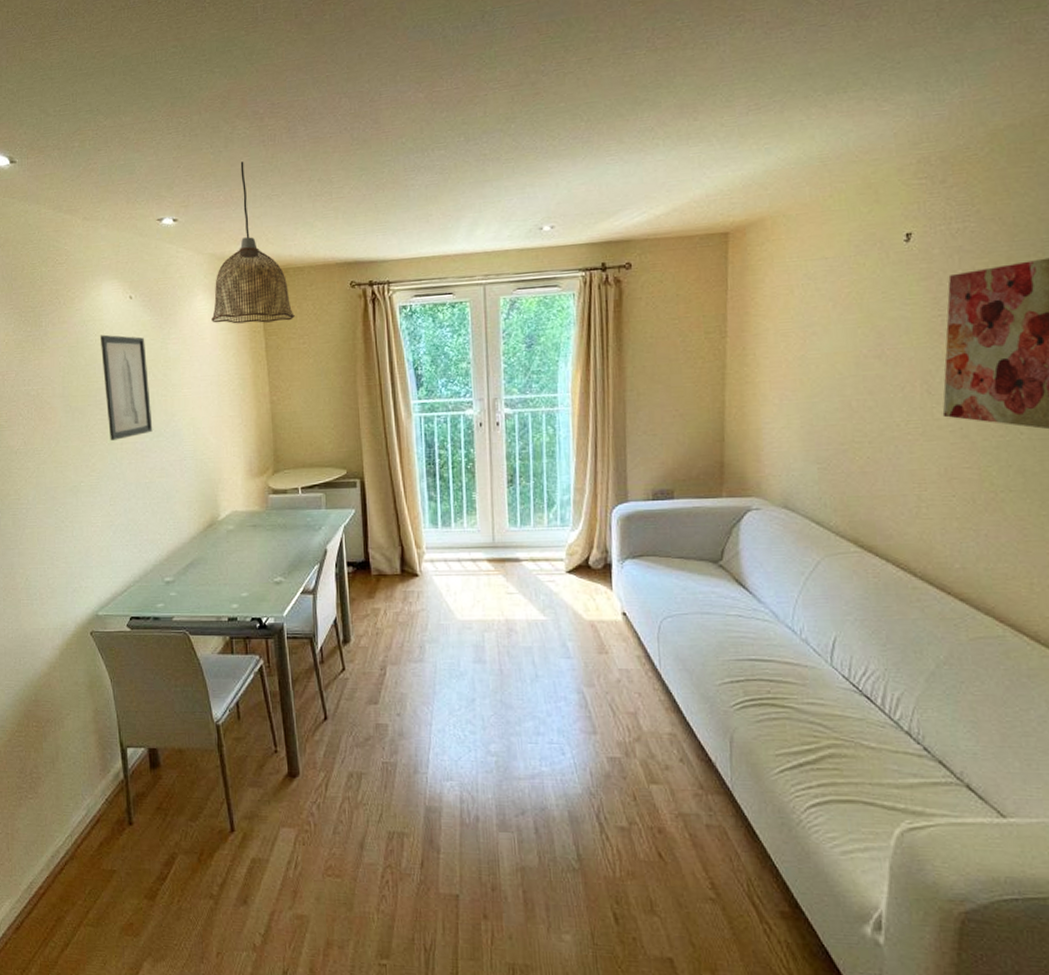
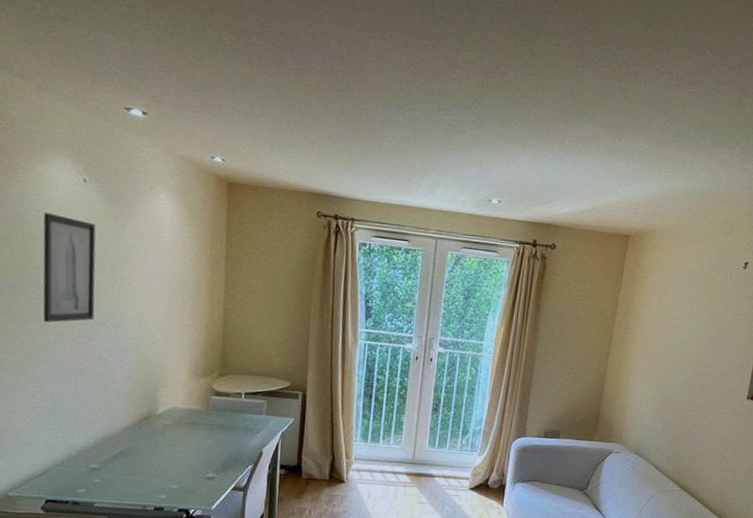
pendant lamp: present [211,161,295,324] -> none [172,73,259,236]

